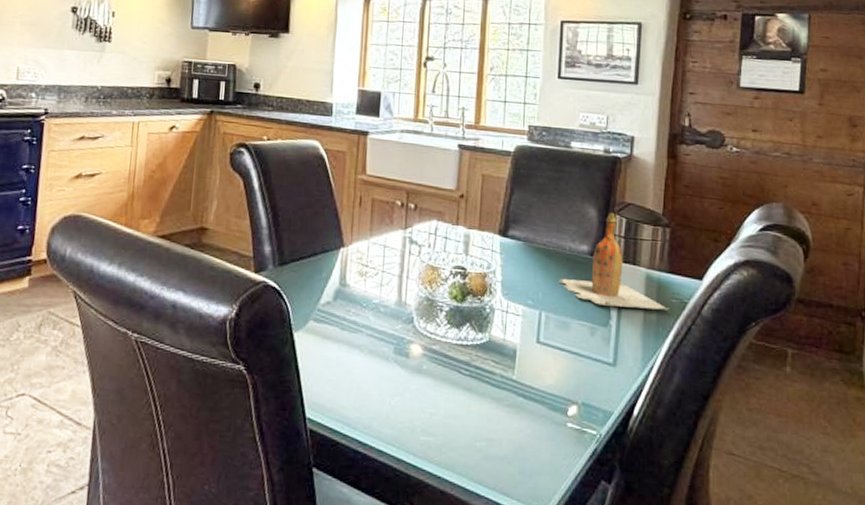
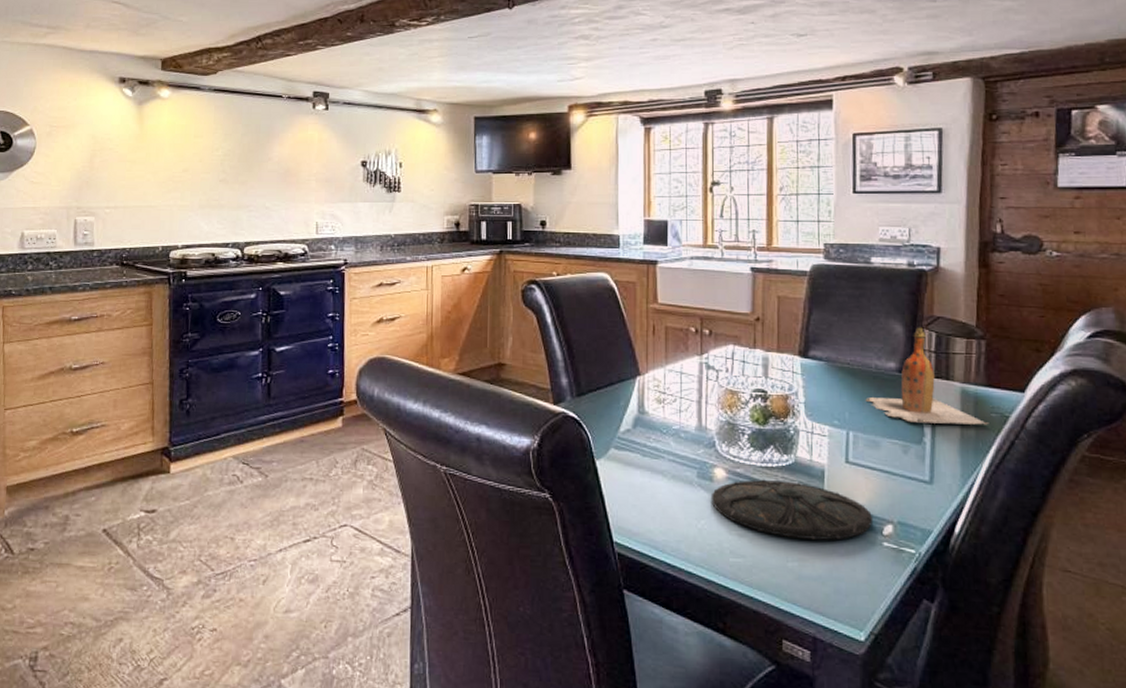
plate: none [407,357,560,420] -> present [712,479,874,540]

